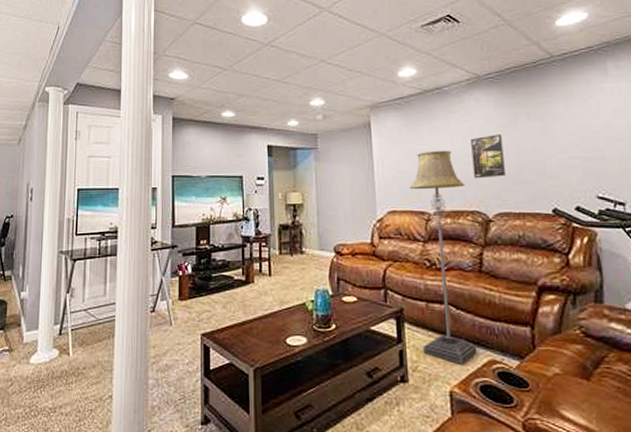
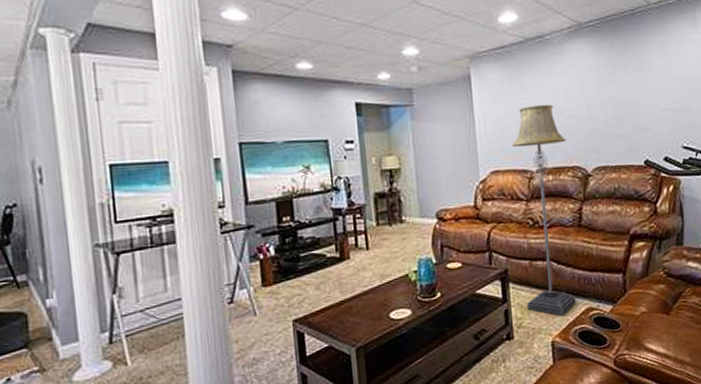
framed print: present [471,134,505,179] -> none [572,86,604,134]

